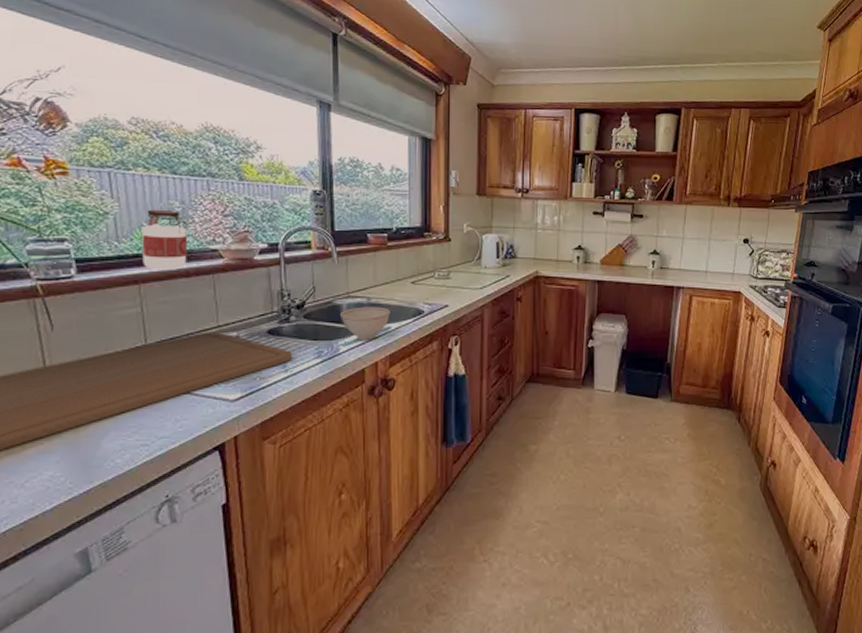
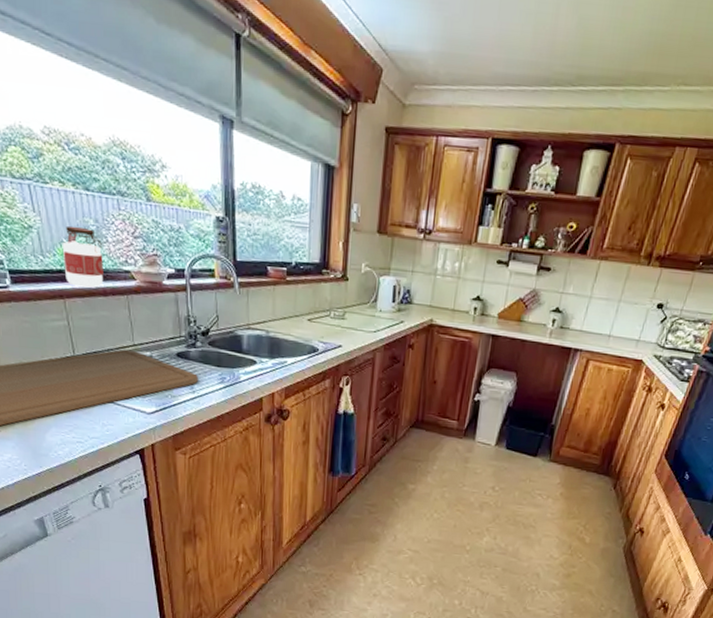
bowl: present [339,306,390,341] -> none [240,339,287,373]

